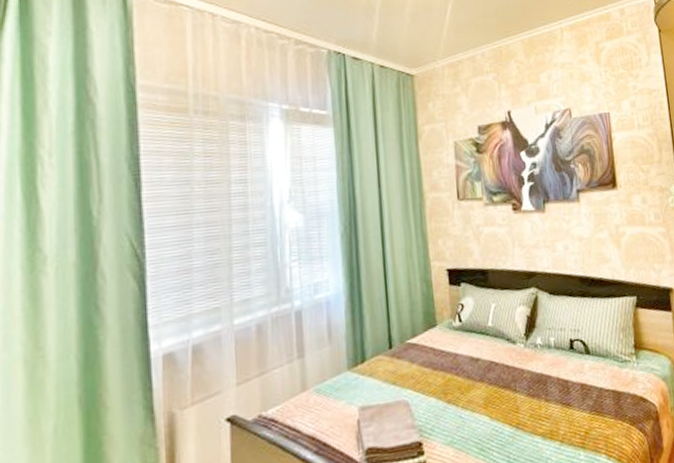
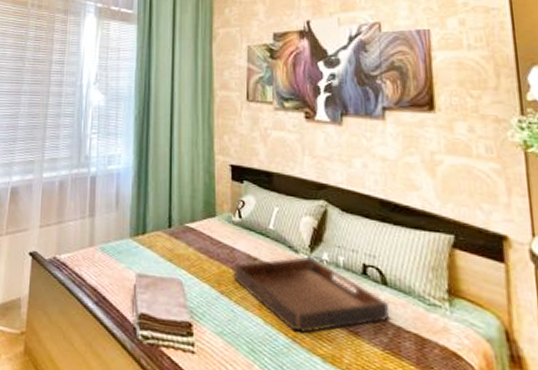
serving tray: none [457,345,594,420] -> present [233,257,390,333]

